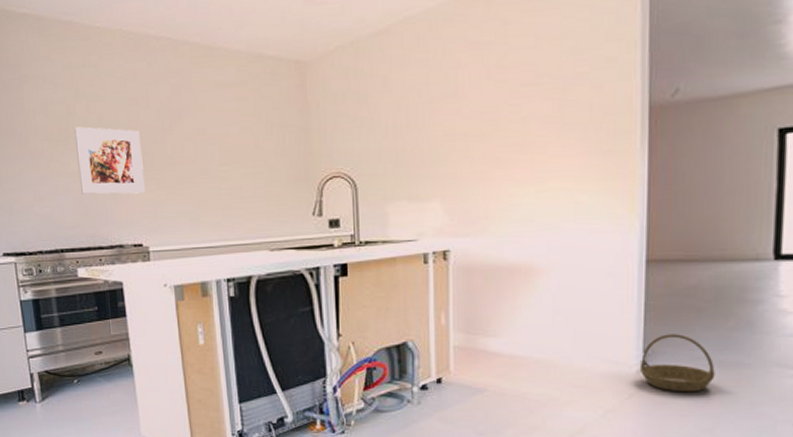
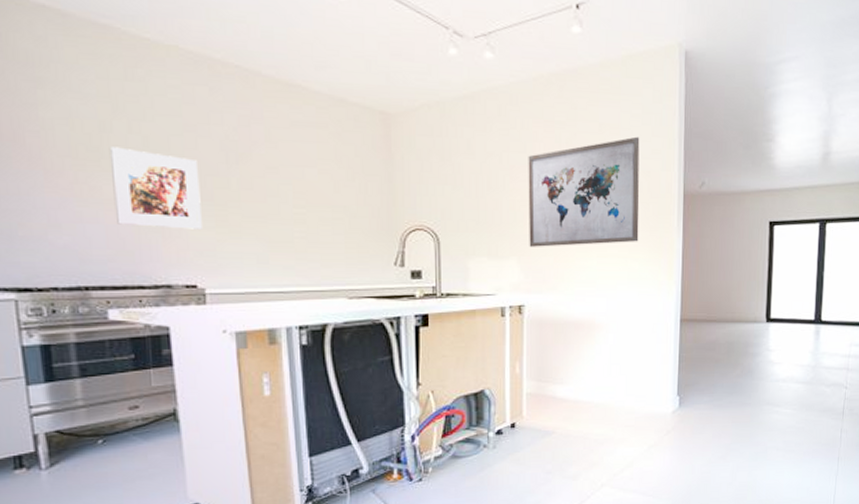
wall art: none [451,44,589,186] -> present [528,136,640,247]
basket: present [639,334,715,393] -> none [674,380,727,428]

